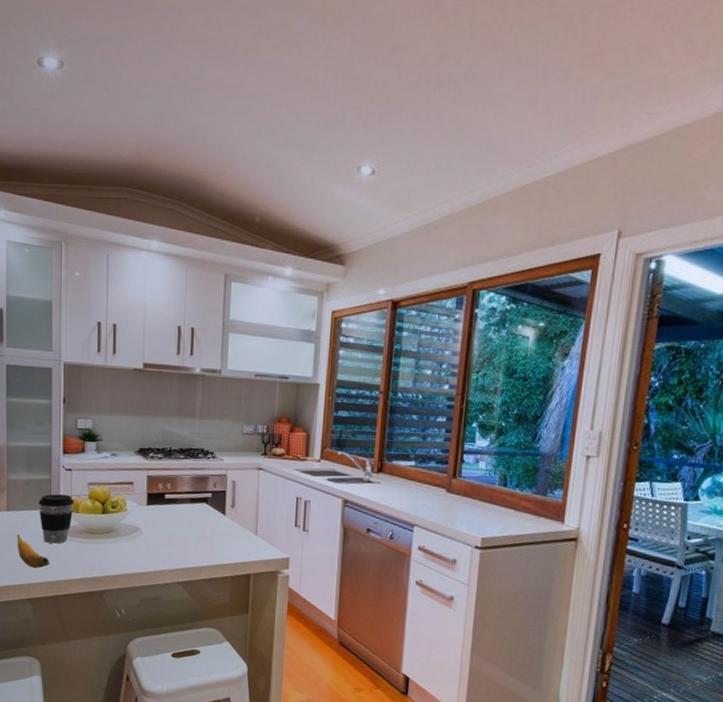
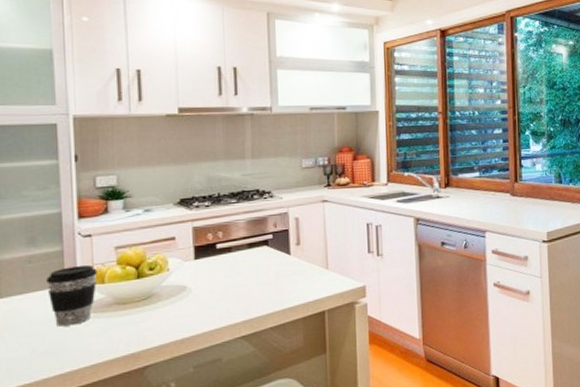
banana: present [17,534,49,569] -> none [16,323,66,361]

